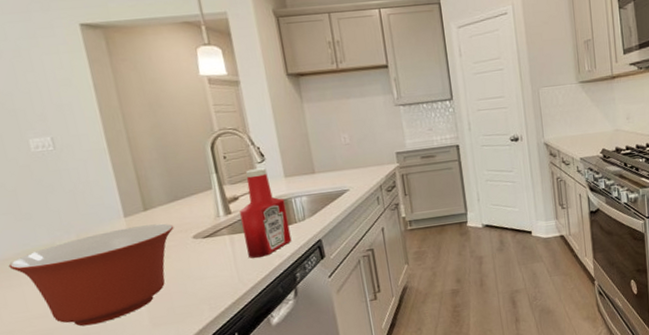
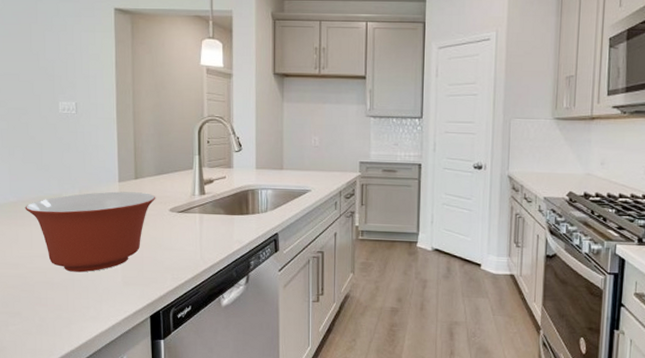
ketchup bottle: present [240,168,292,259] -> none [212,156,252,240]

